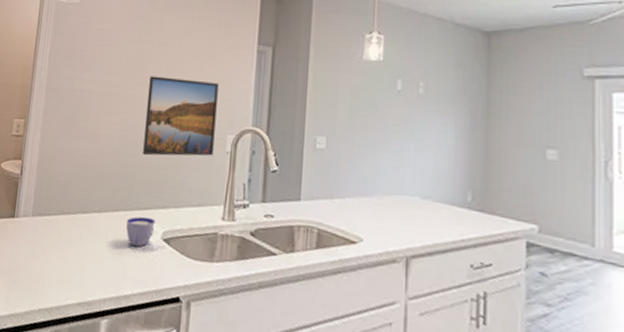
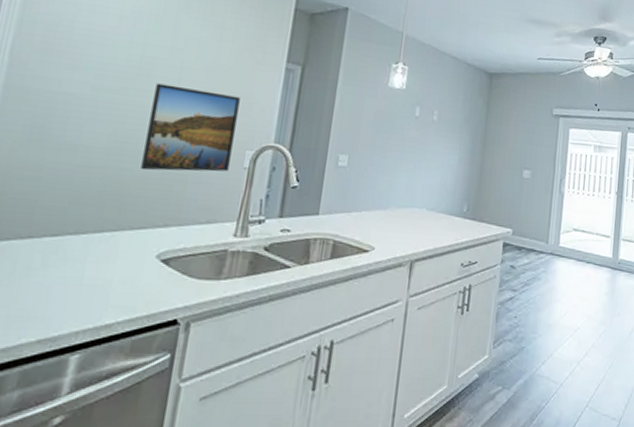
cup: present [126,216,163,247] -> none [112,236,162,270]

